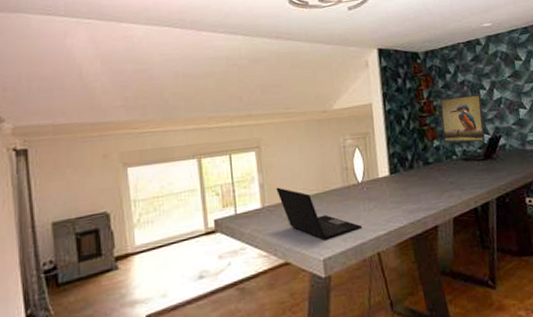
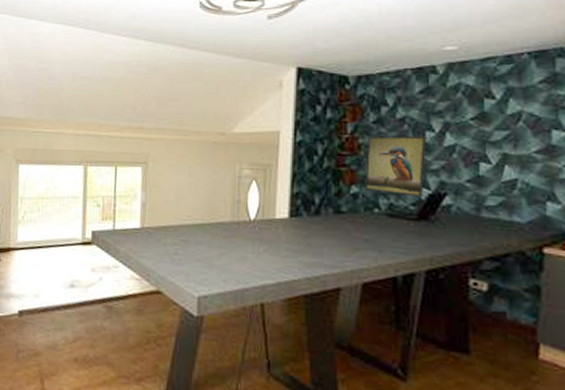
laptop: present [276,187,363,240] -> none [158,209,248,277]

